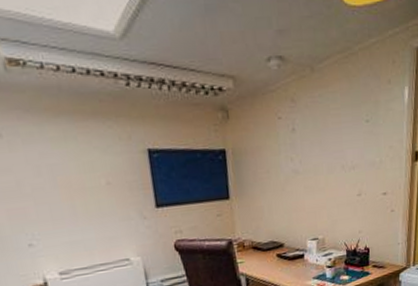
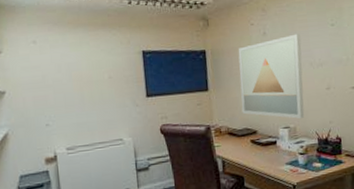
wall art: none [263,130,334,229] -> present [238,33,305,119]

